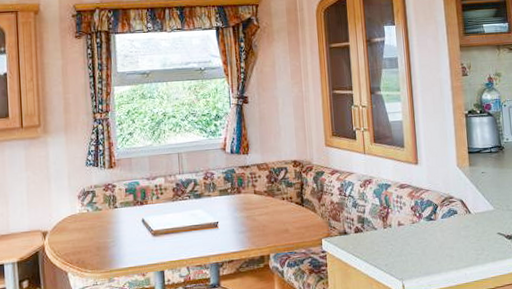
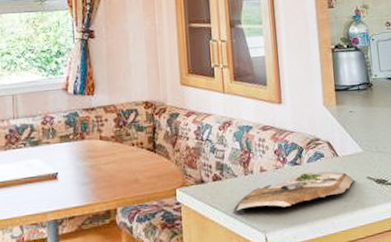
cutting board: none [374,226,486,260] -> present [234,171,355,211]

